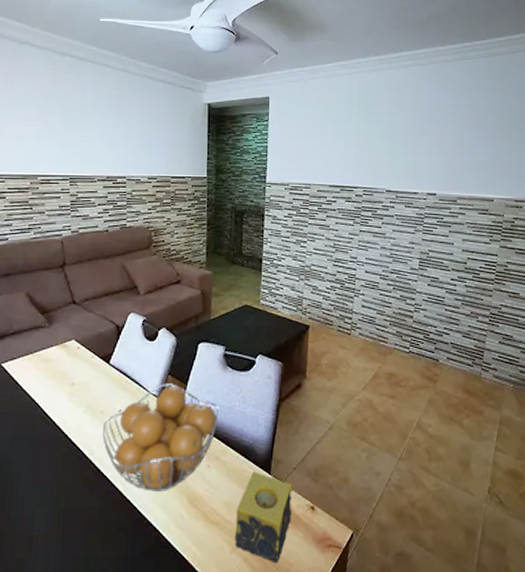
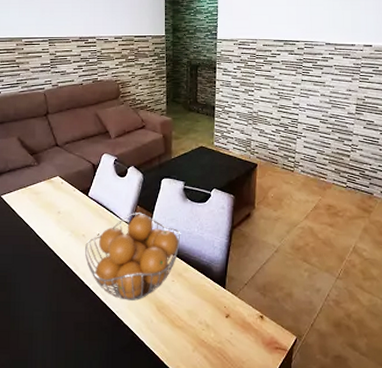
candle: present [234,471,293,564] -> none [196,286,244,361]

